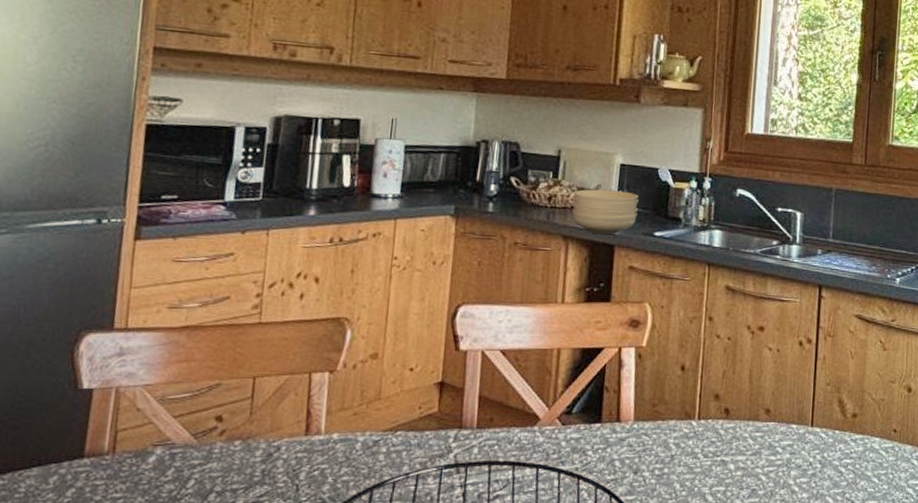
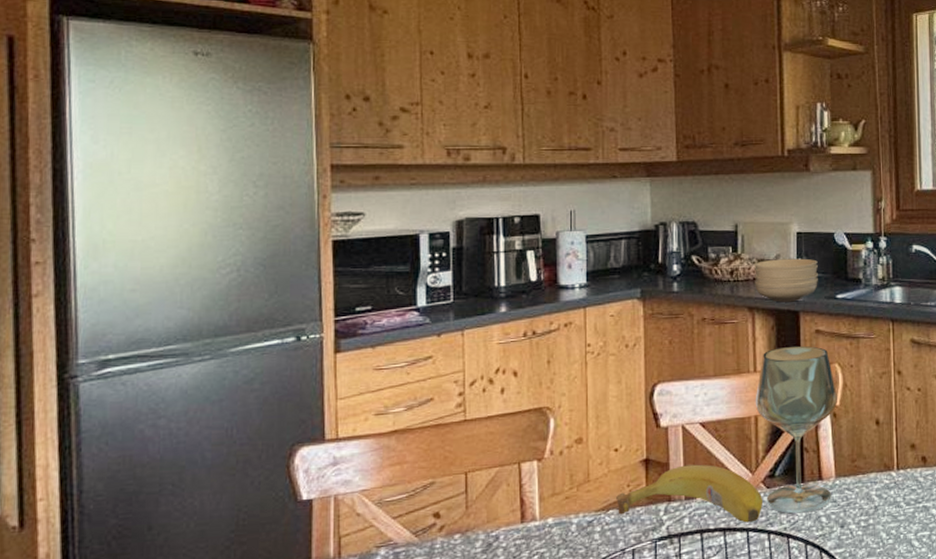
fruit: none [406,392,557,459] -> present [616,464,762,523]
wine glass: none [559,280,646,455] -> present [755,346,838,514]

